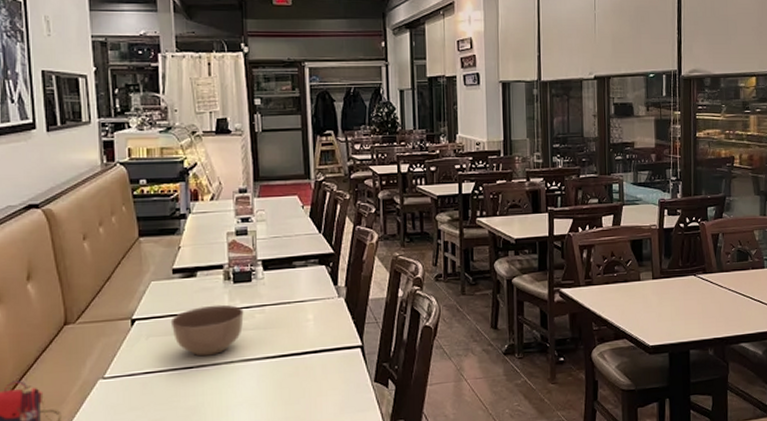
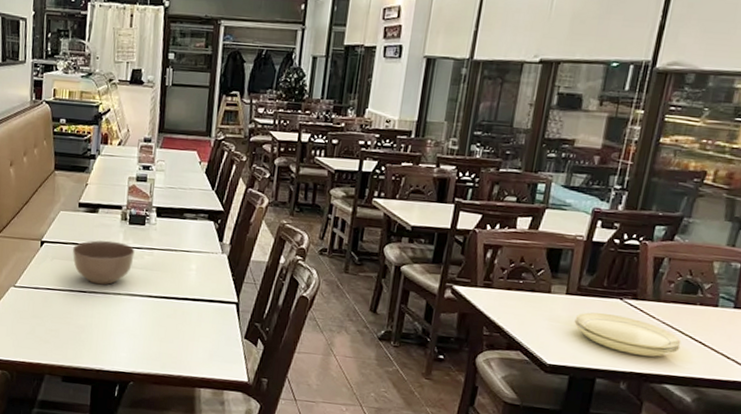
plate: none [663,290,746,323] -> present [574,312,682,357]

